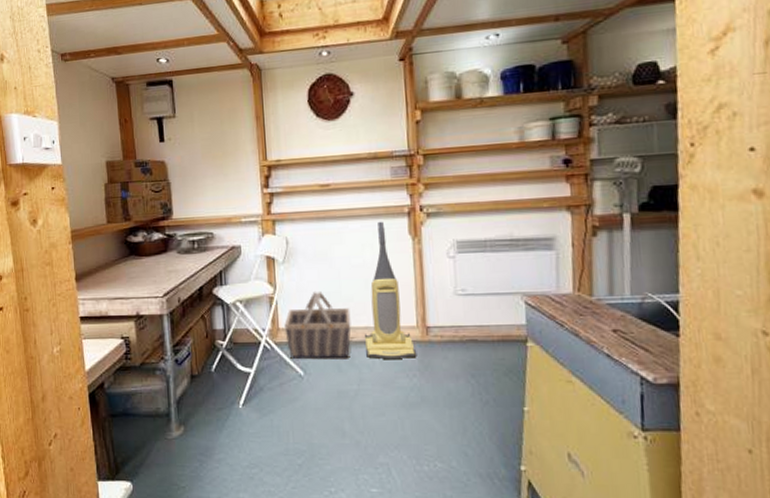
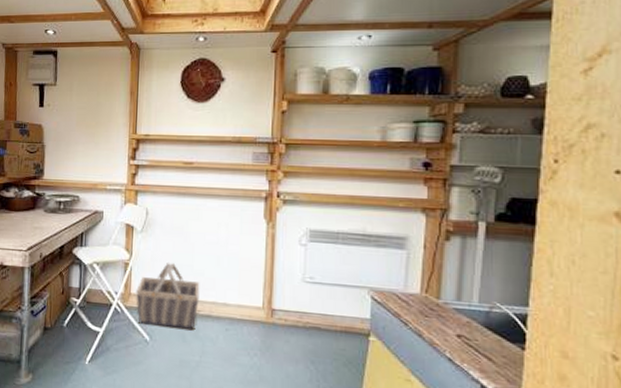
vacuum cleaner: present [365,221,417,360] -> none [211,202,260,337]

